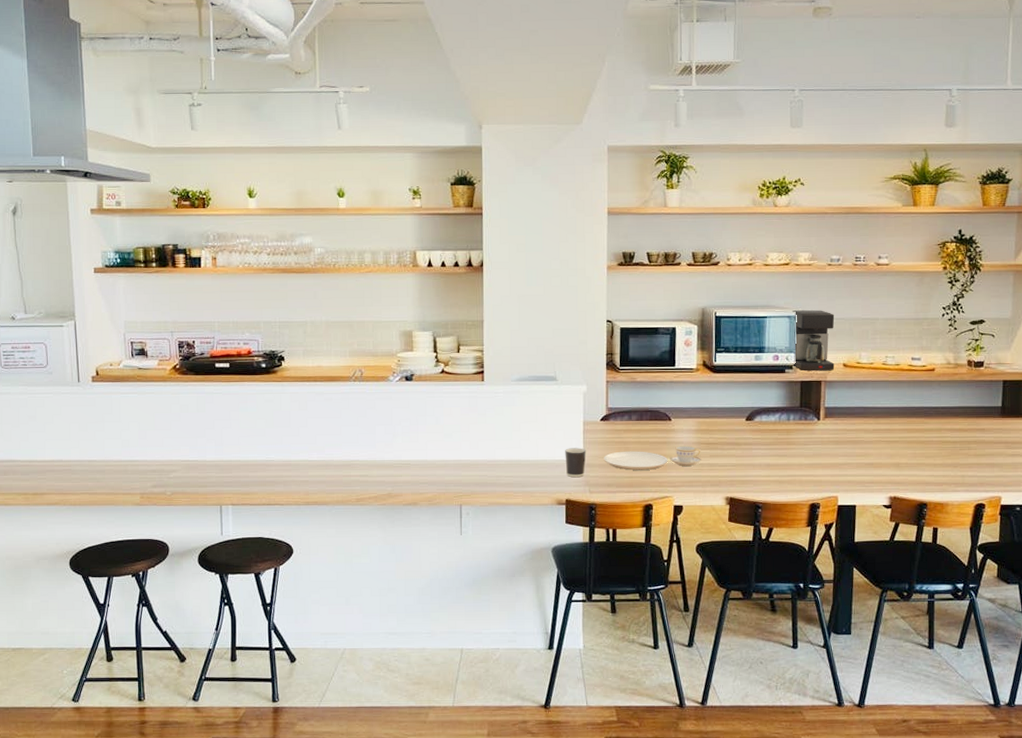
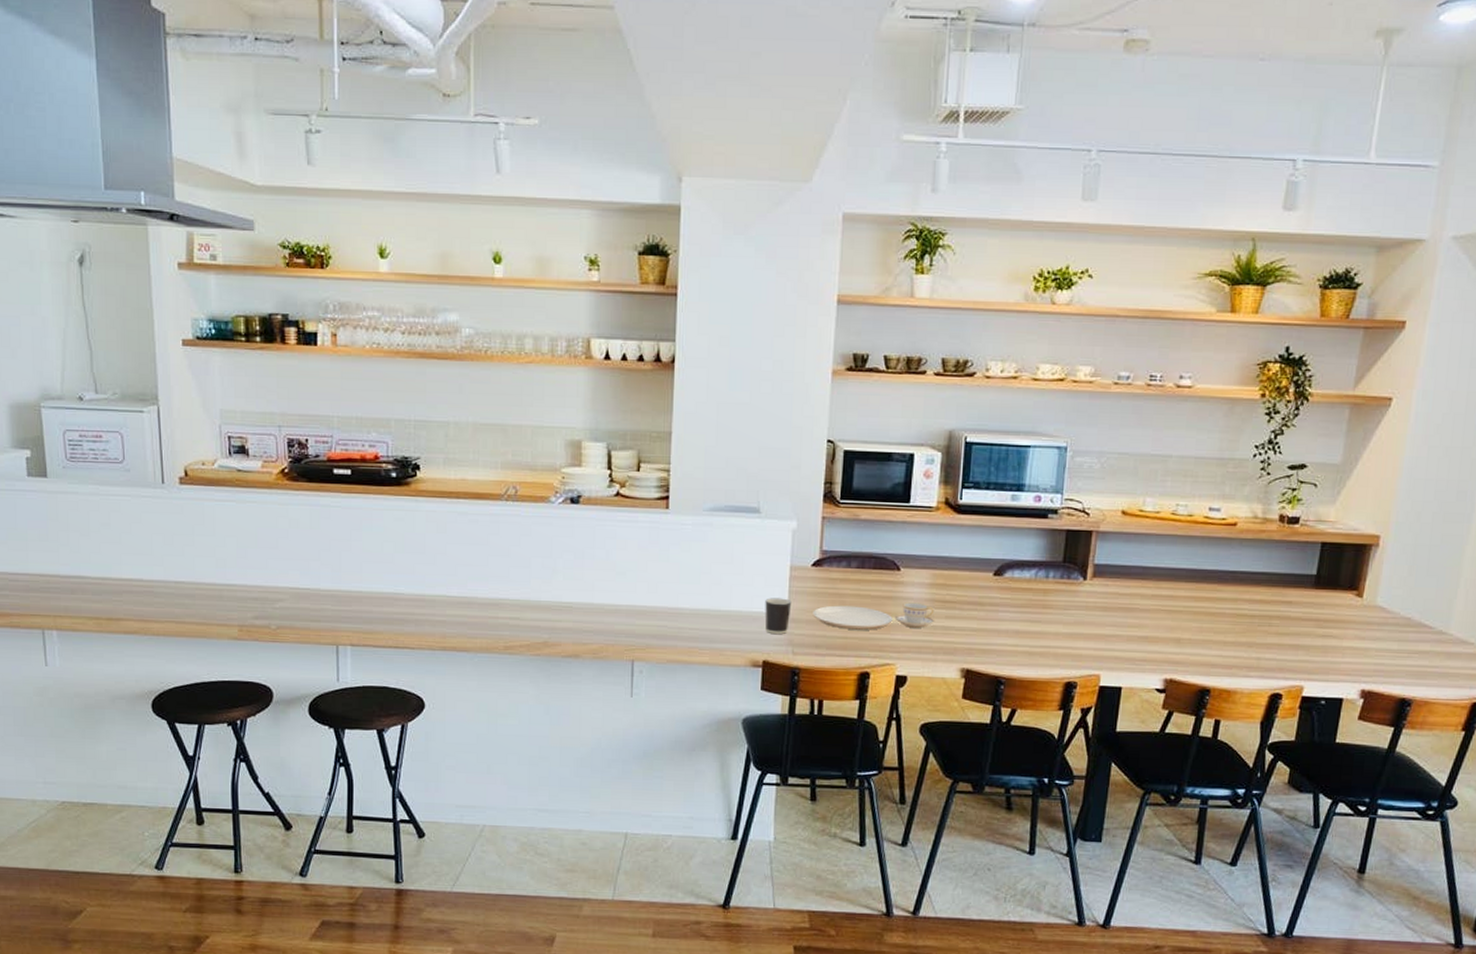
coffee maker: present [792,310,835,371] -> none [1058,440,1117,519]

